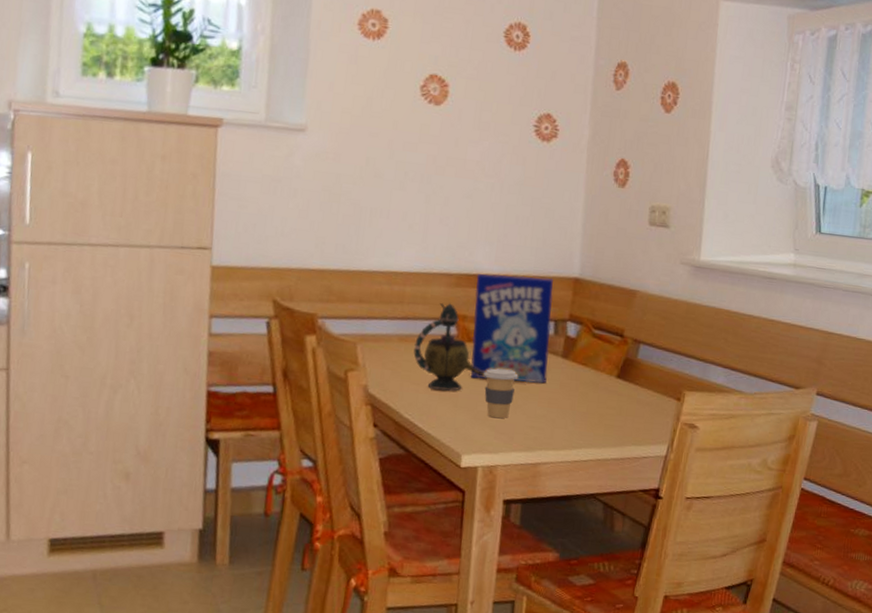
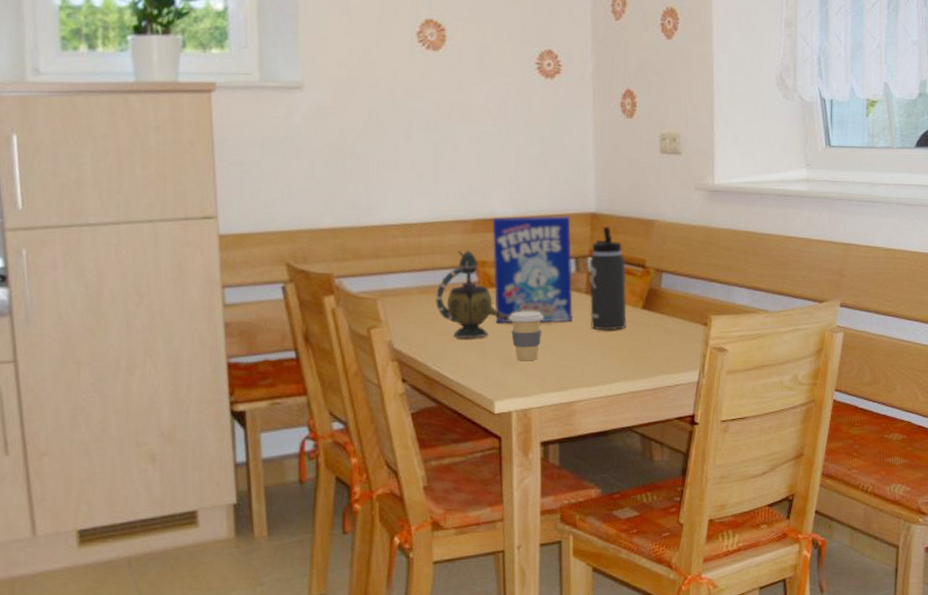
thermos bottle: none [564,292,604,397] -> present [589,226,627,330]

